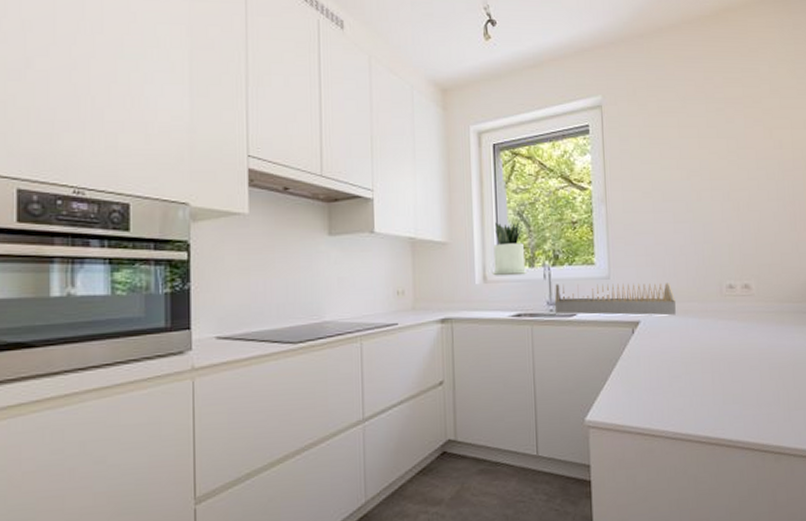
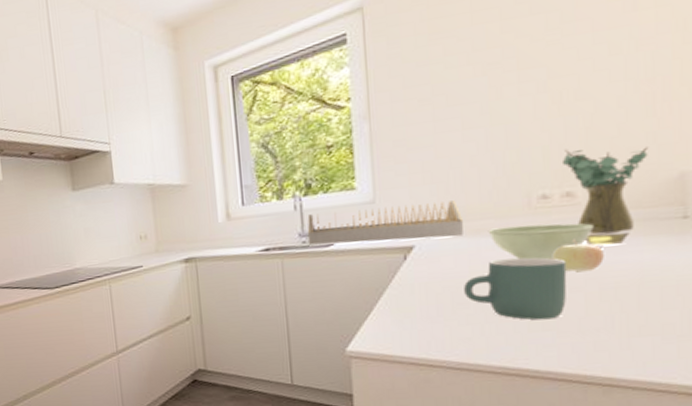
planter: present [492,220,529,276] -> none [235,153,277,213]
mug: none [677,337,748,394] -> present [464,257,567,320]
bowl: none [693,309,763,341] -> present [488,223,593,260]
fruit: none [737,324,771,353] -> present [552,238,604,272]
vase: none [741,248,794,331] -> present [561,146,649,246]

